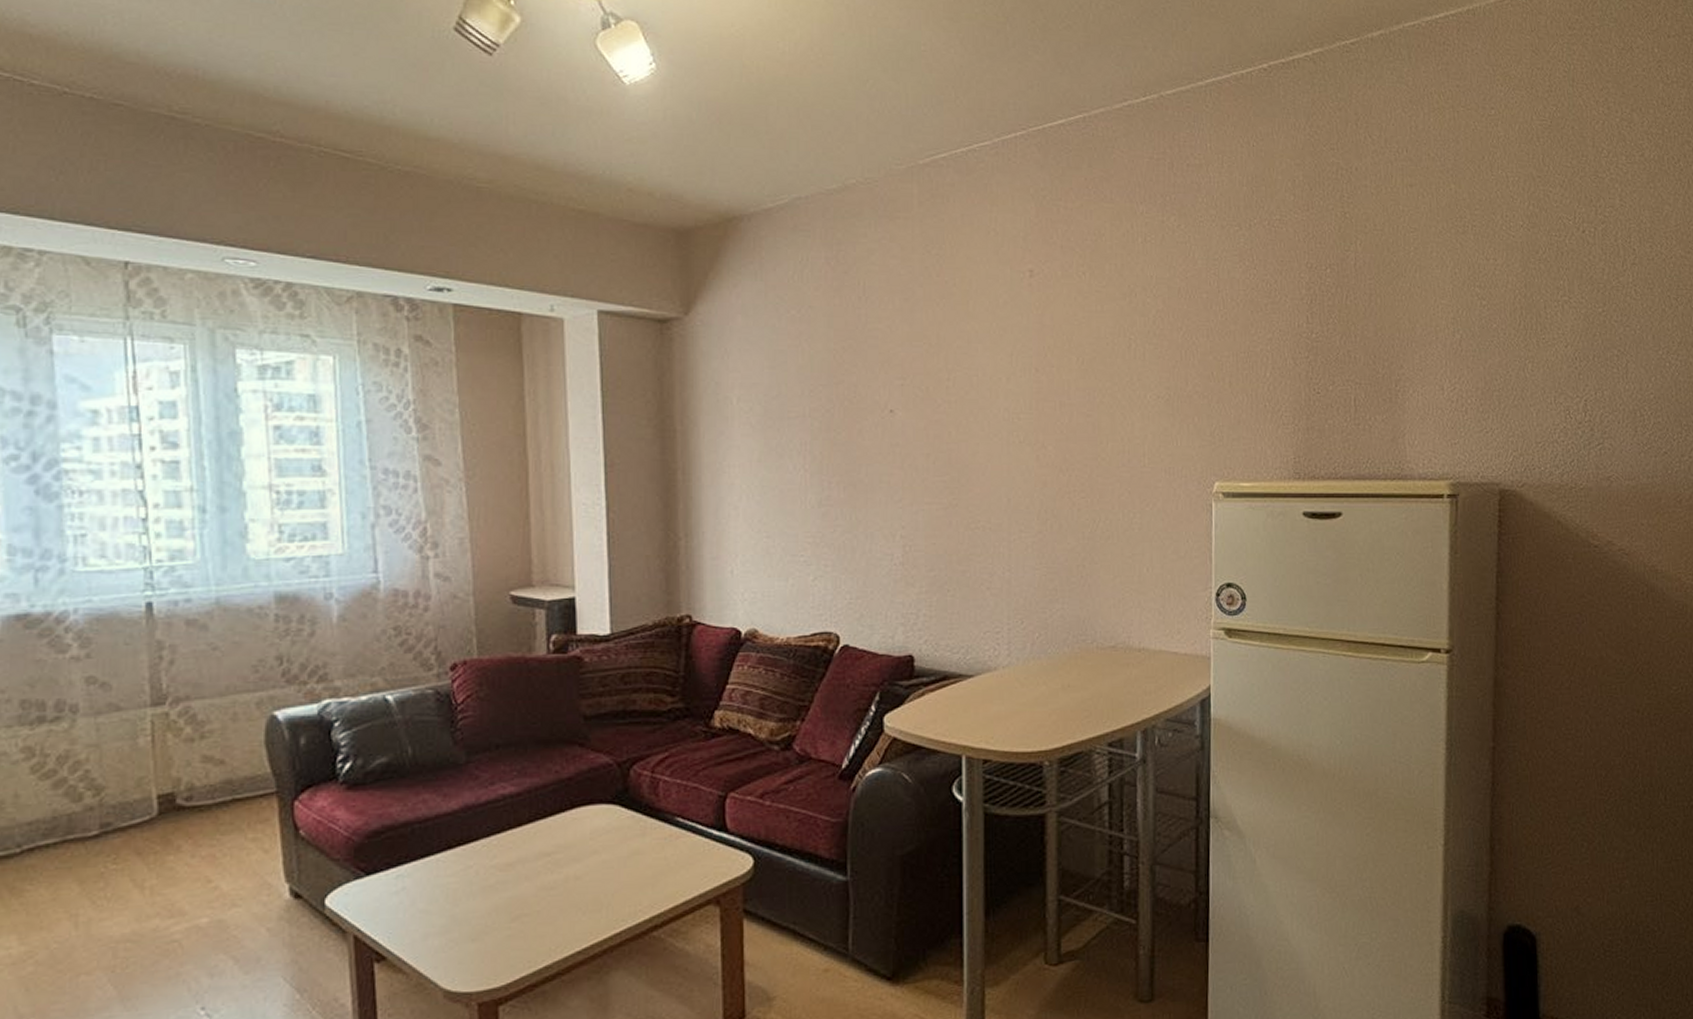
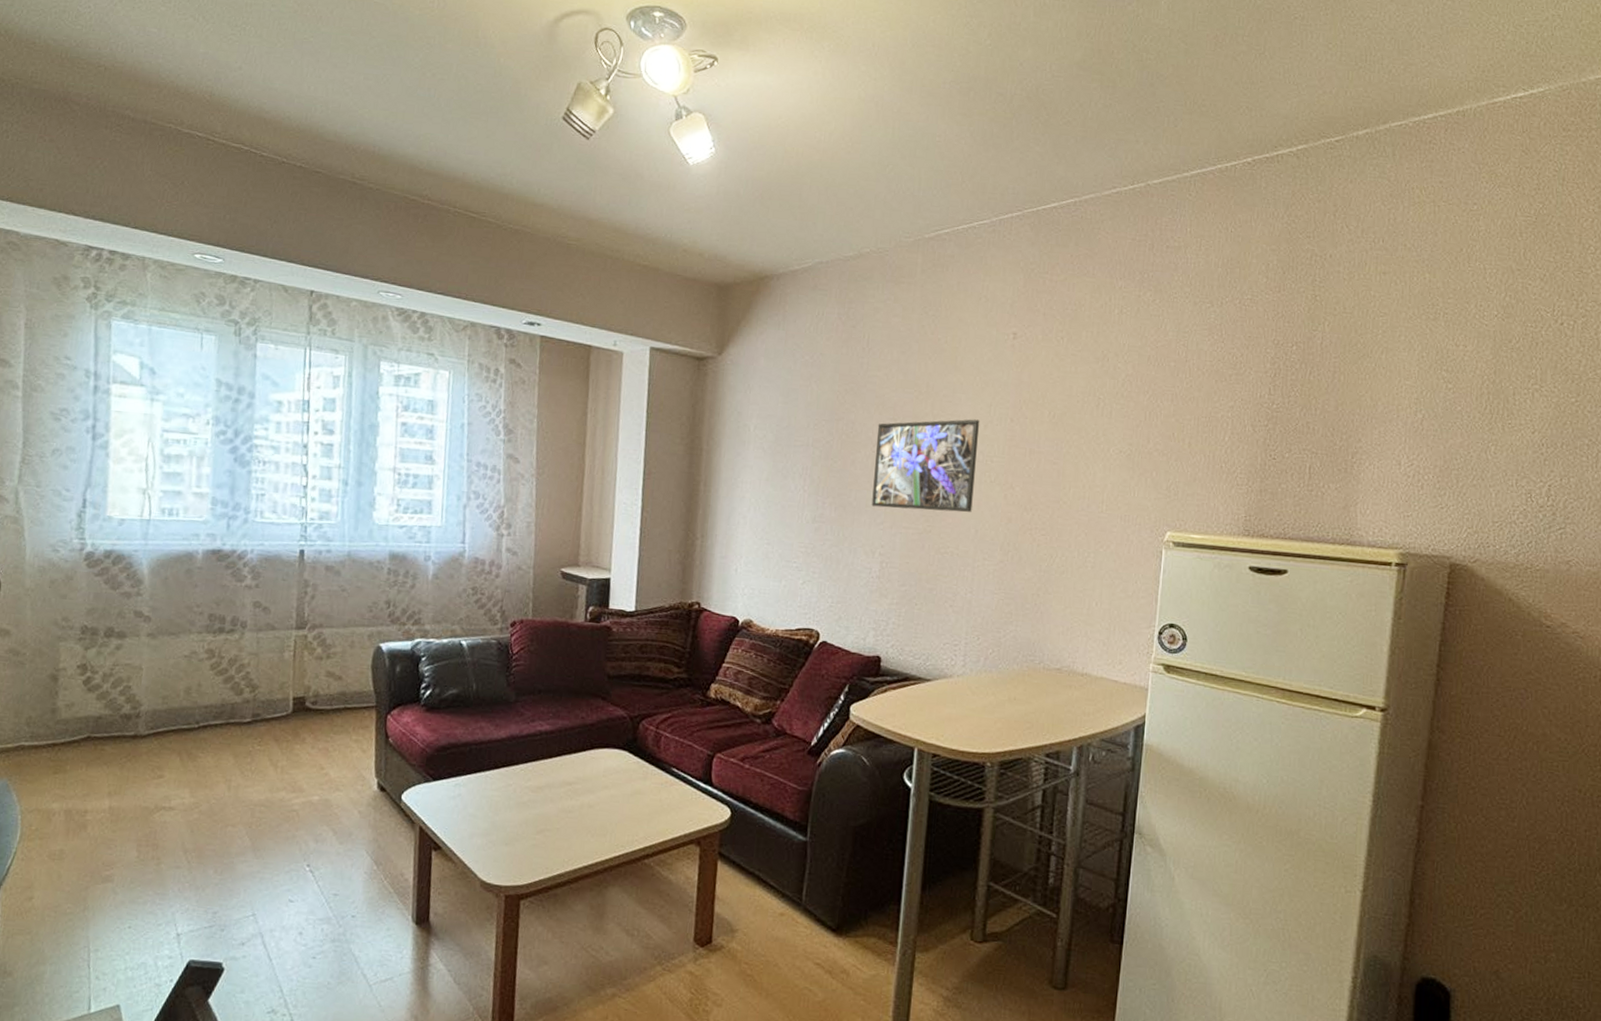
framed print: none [884,372,1002,482] -> present [871,419,980,513]

